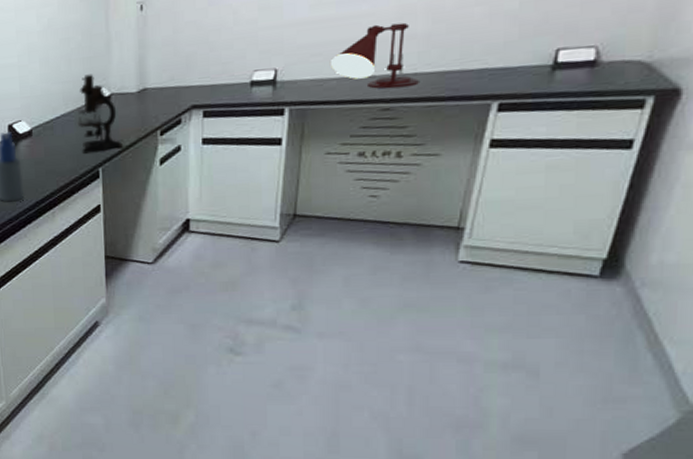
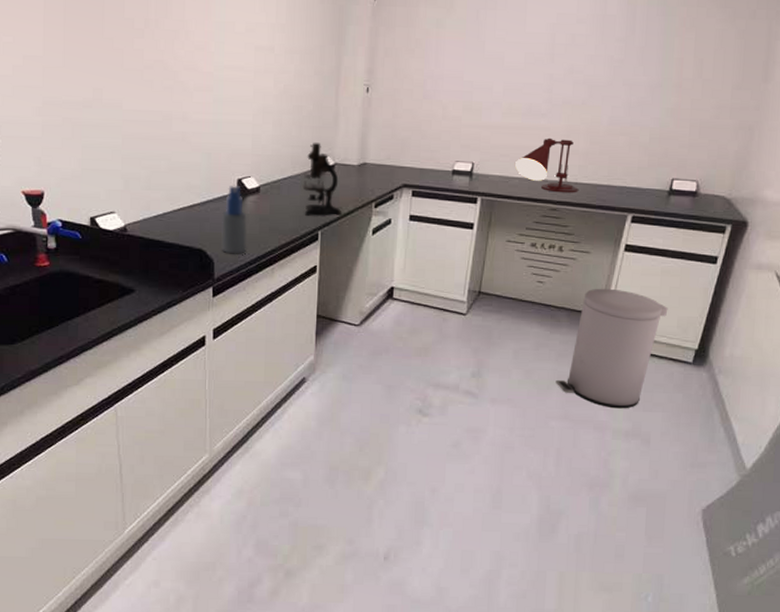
pedal bin: none [401,194,559,337] -> present [556,288,668,409]

